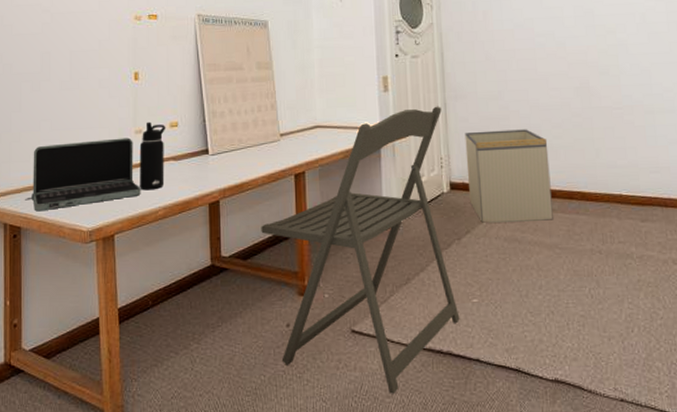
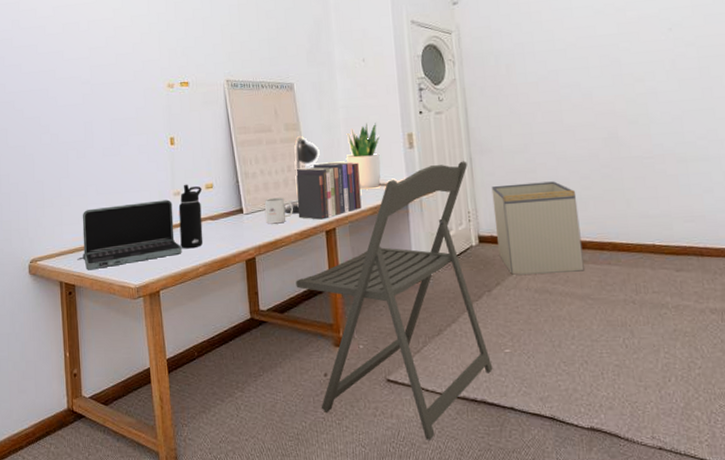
mug: none [231,138,261,166] -> present [264,197,293,224]
desk lamp: none [252,77,291,156] -> present [284,137,319,214]
books: none [266,103,333,163] -> present [296,162,362,220]
planter: none [320,64,354,132] -> present [347,123,381,190]

